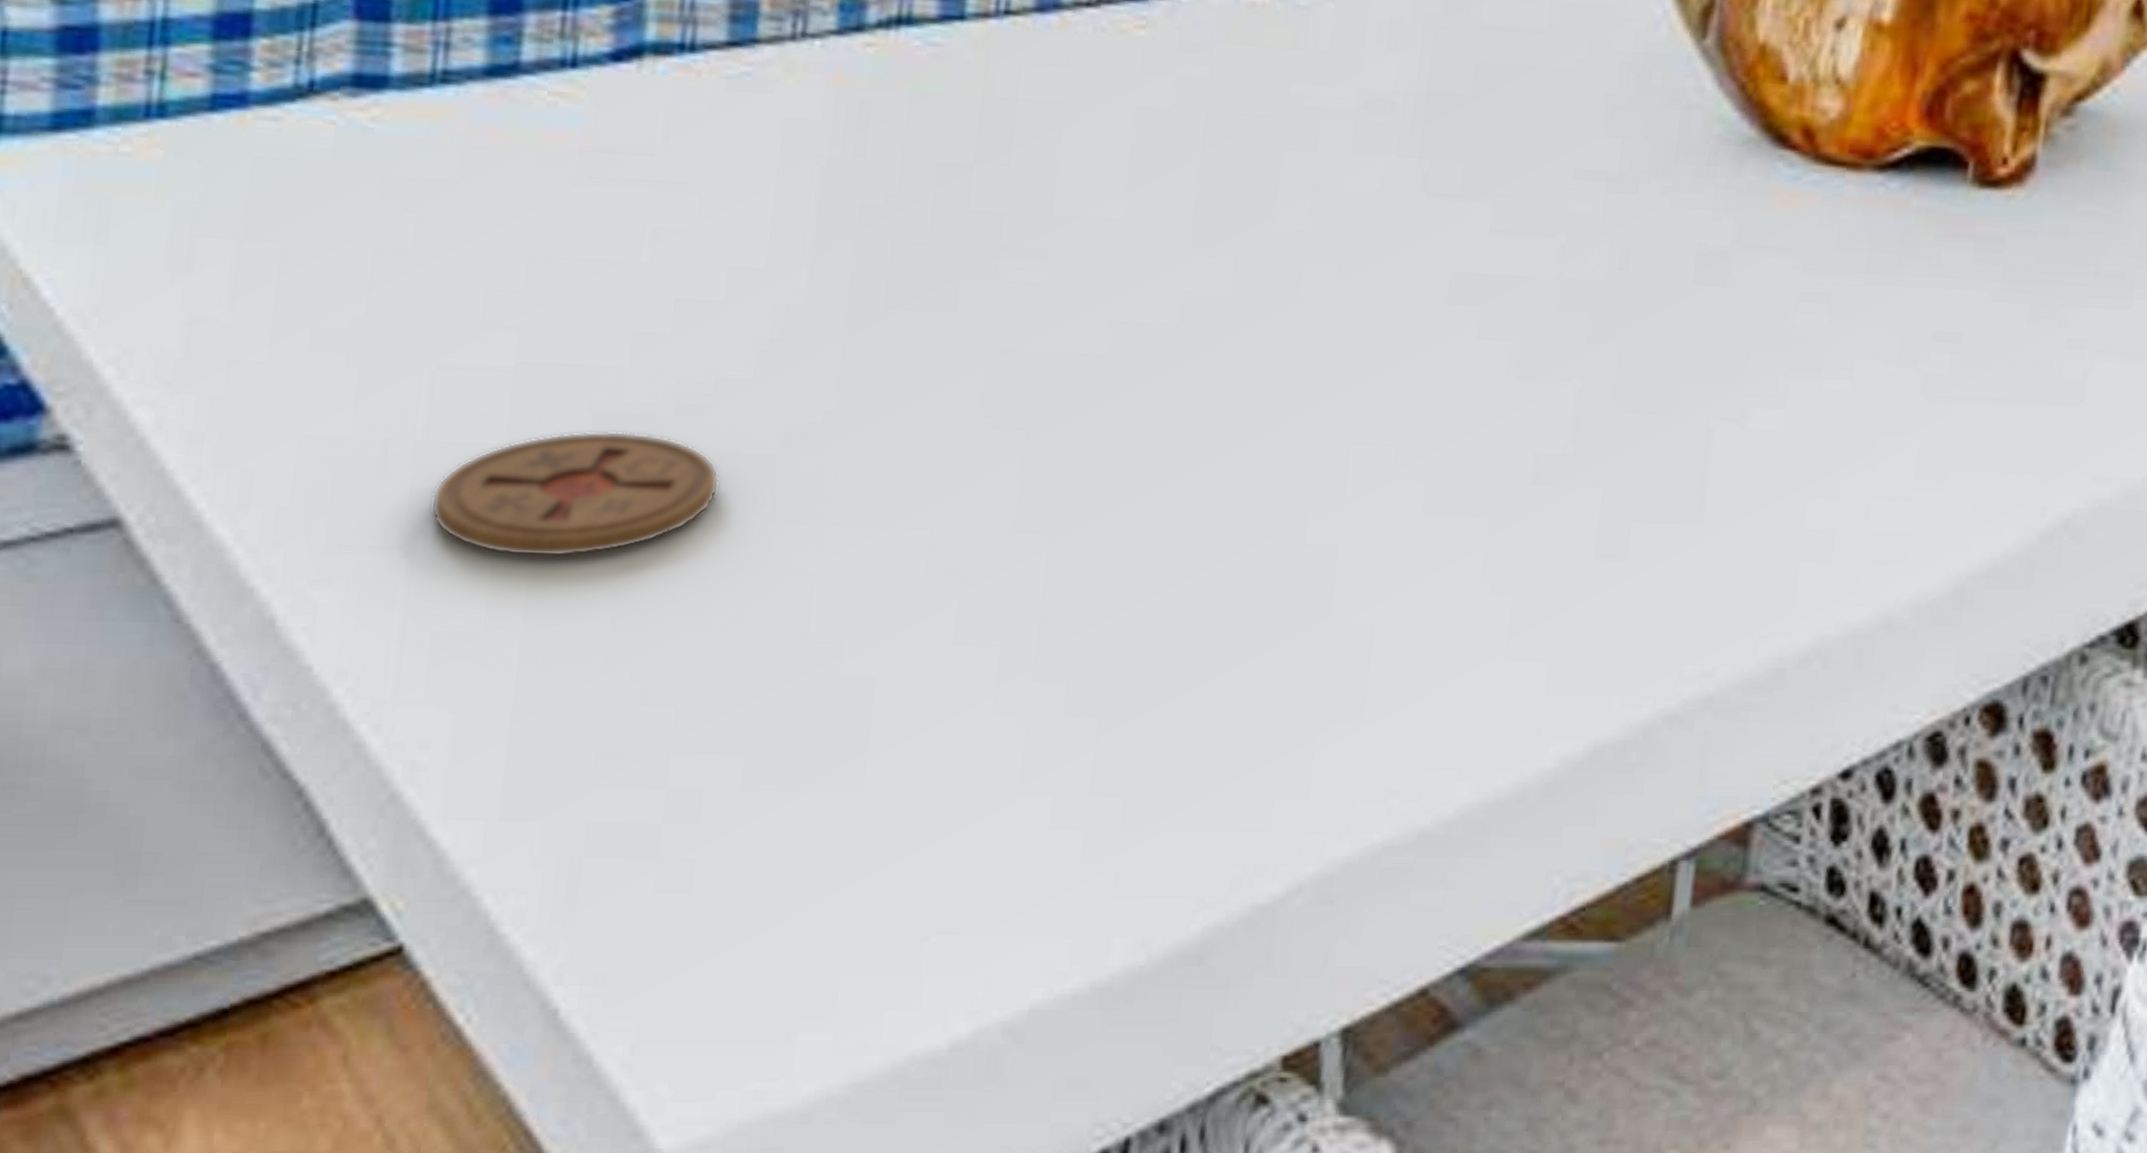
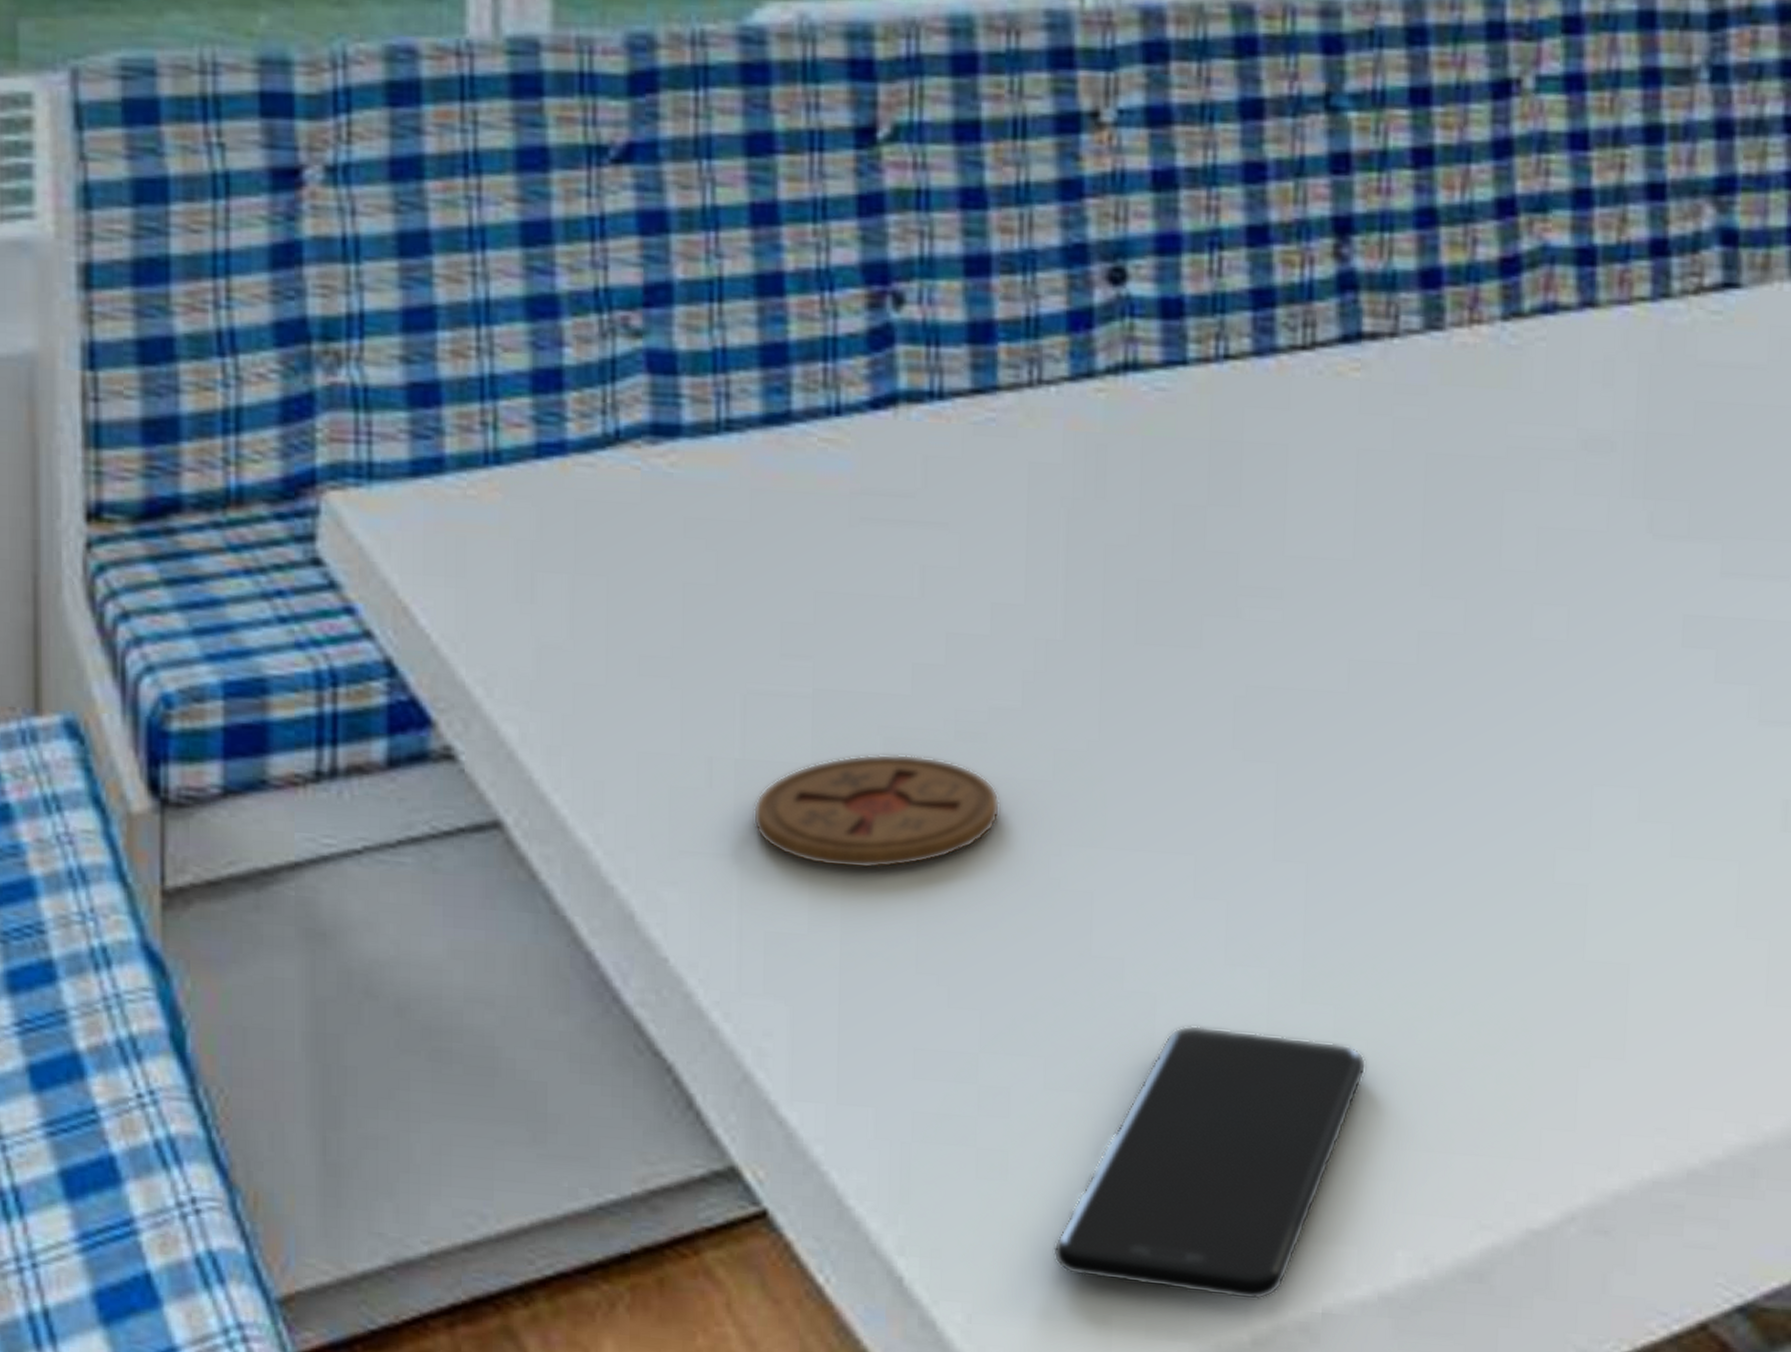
smartphone: none [735,710,1097,1003] -> present [1053,1024,1367,1301]

